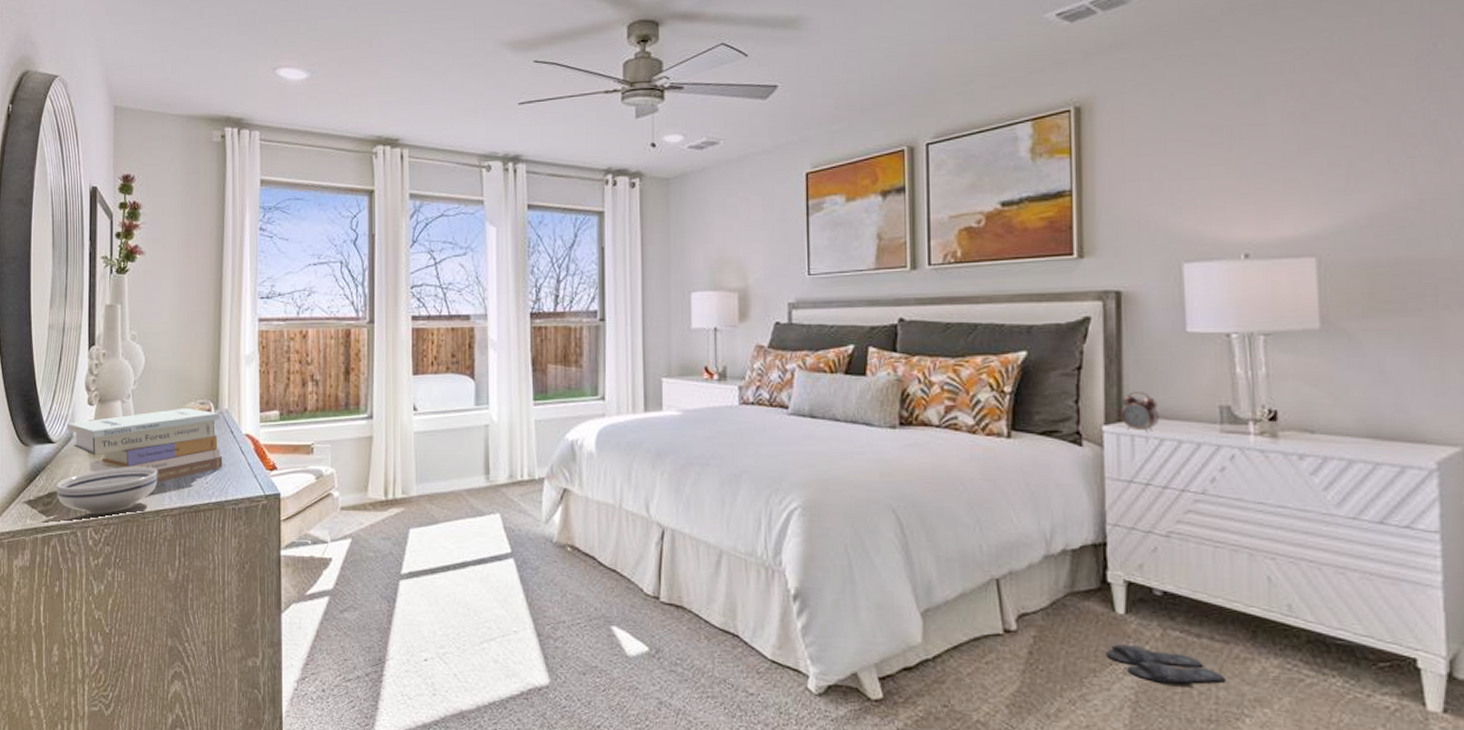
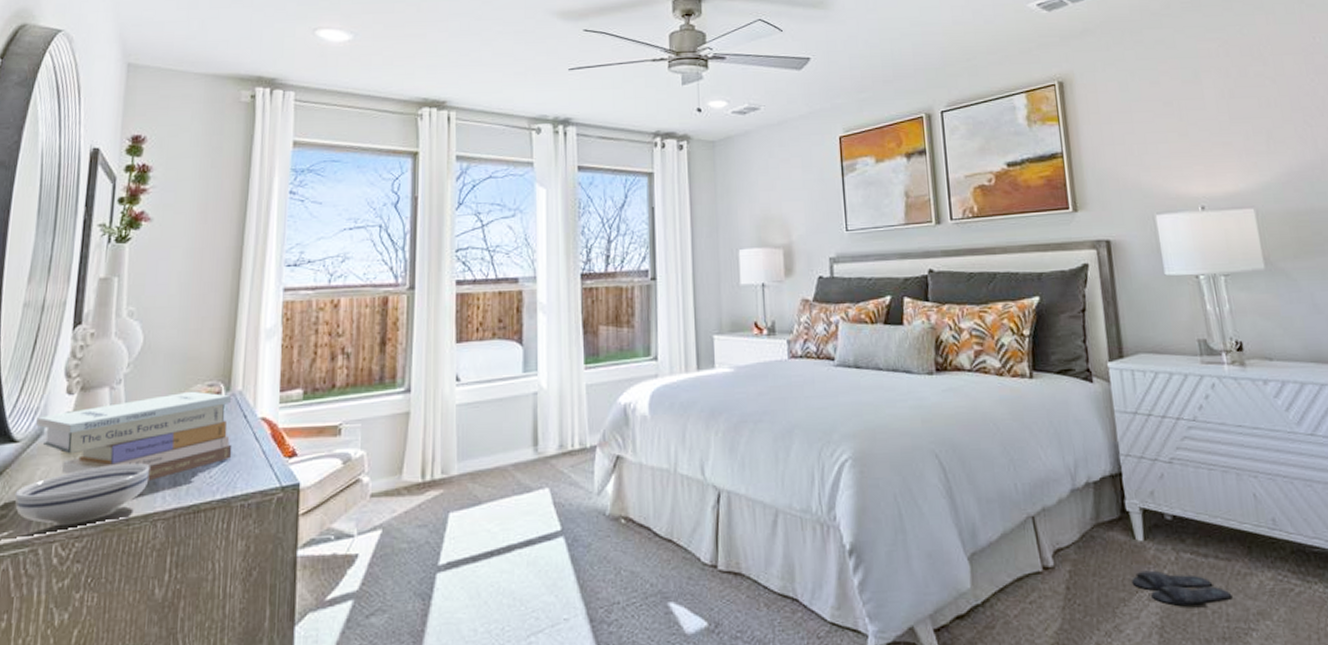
alarm clock: present [1121,392,1160,433] -> none [1121,330,1153,367]

